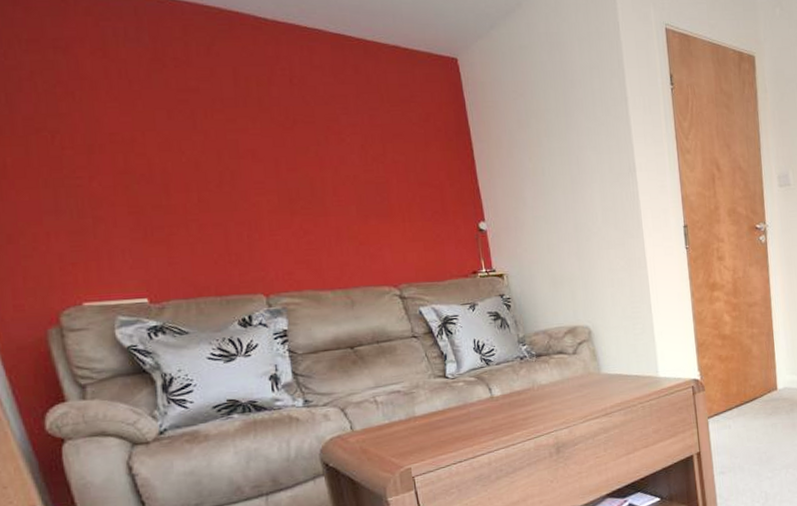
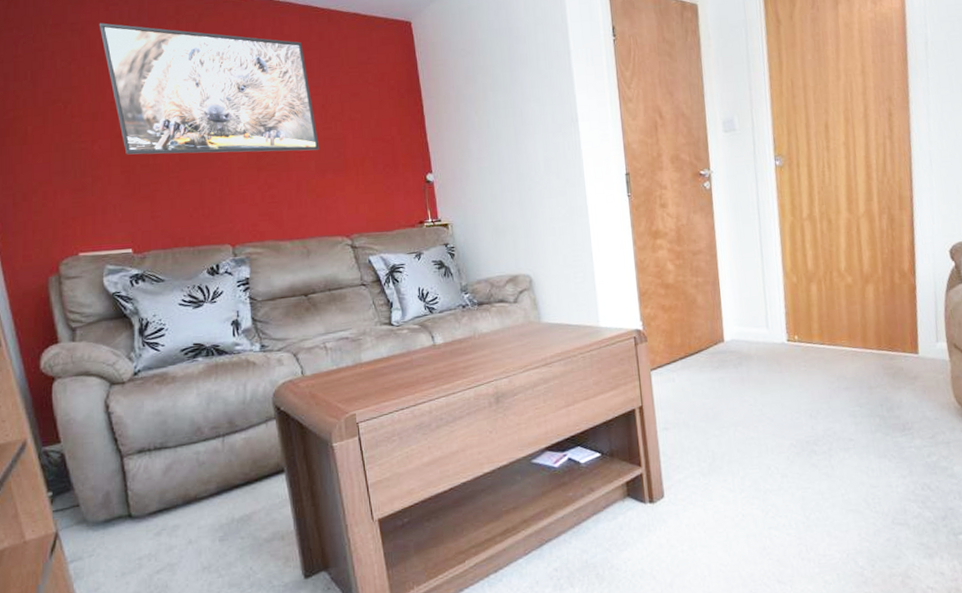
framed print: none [87,40,360,195] -> present [99,23,319,155]

